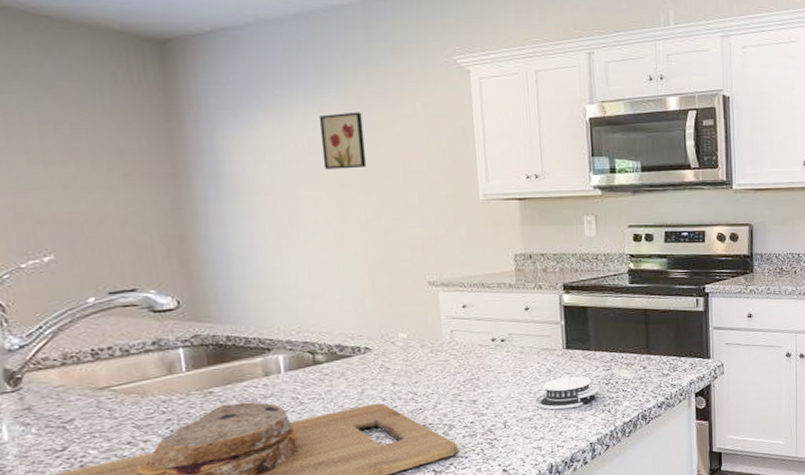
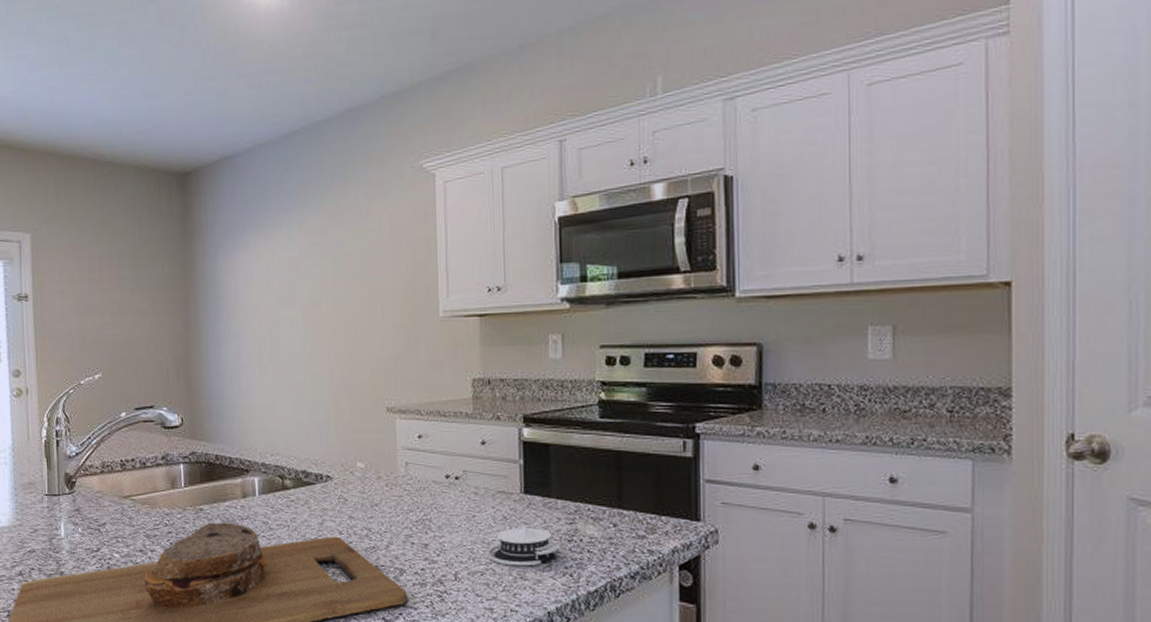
wall art: present [319,112,367,169] -> none [298,228,337,288]

